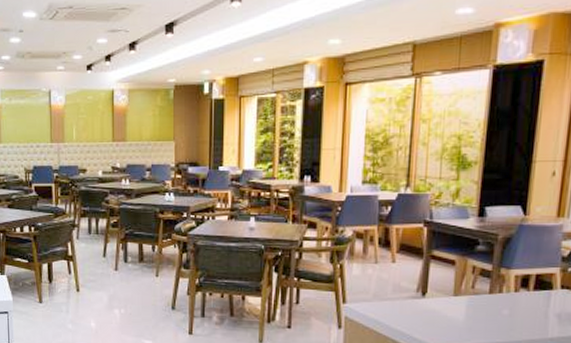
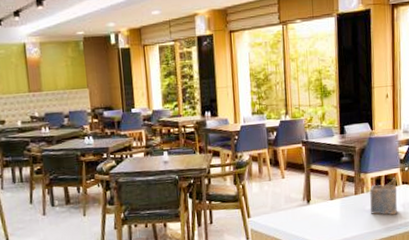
napkin holder: none [509,279,552,326] -> present [370,178,398,215]

